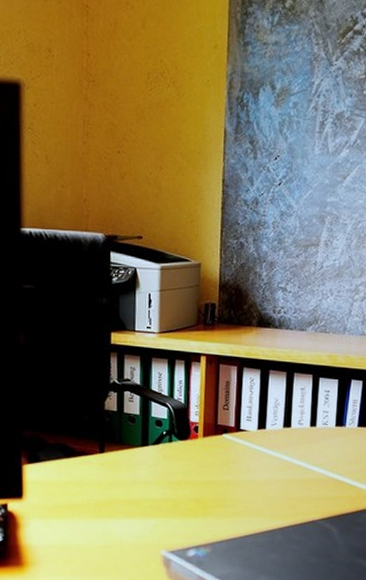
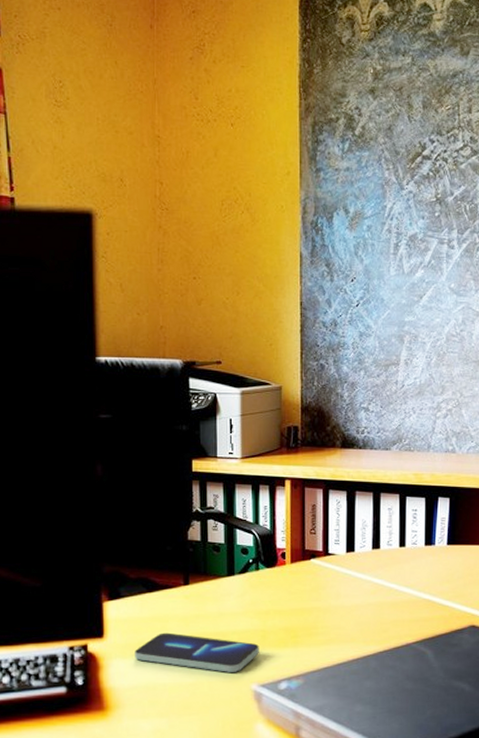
smartphone: none [51,497,170,538] -> present [135,632,259,672]

